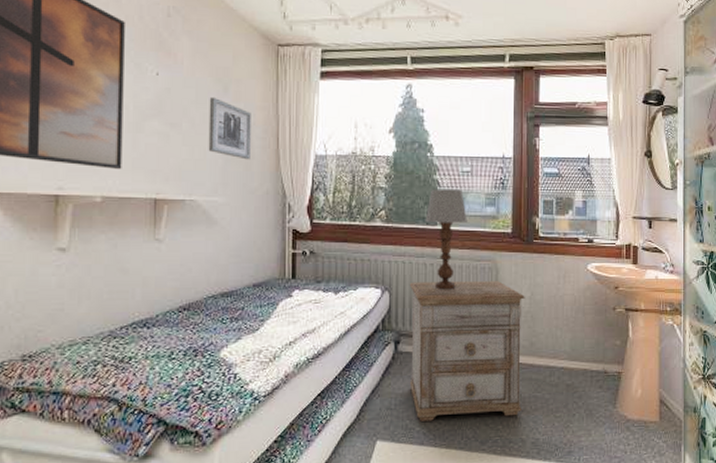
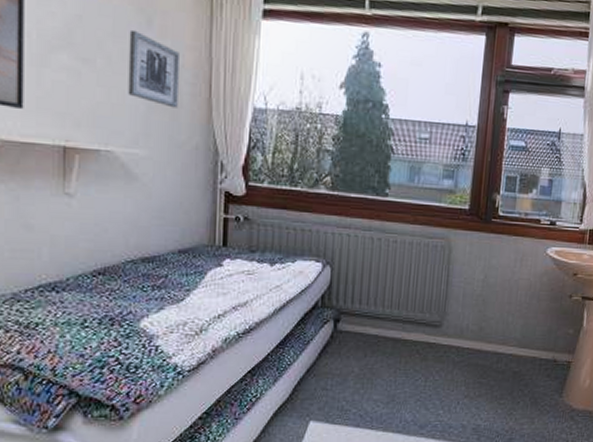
nightstand: present [409,281,525,421] -> none [347,257,478,403]
table lamp: present [425,189,467,290] -> none [375,155,422,268]

